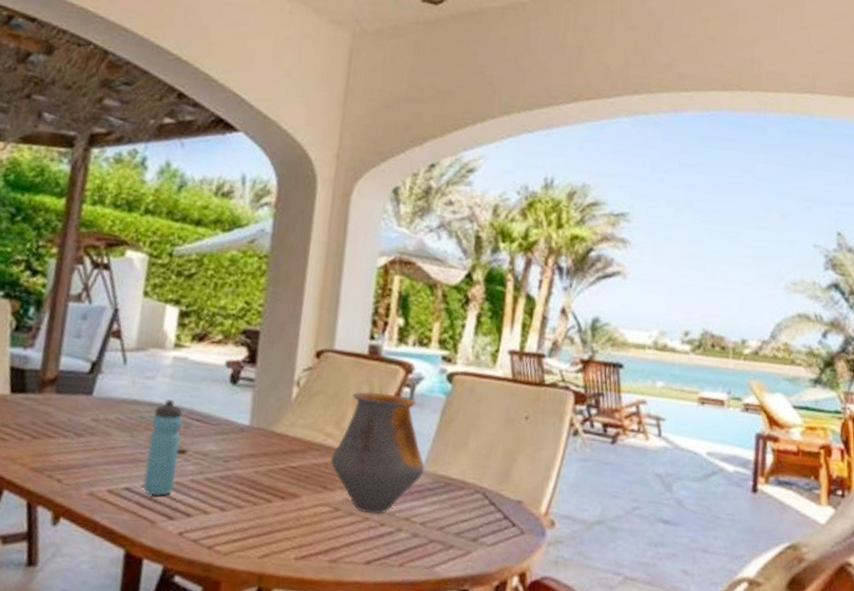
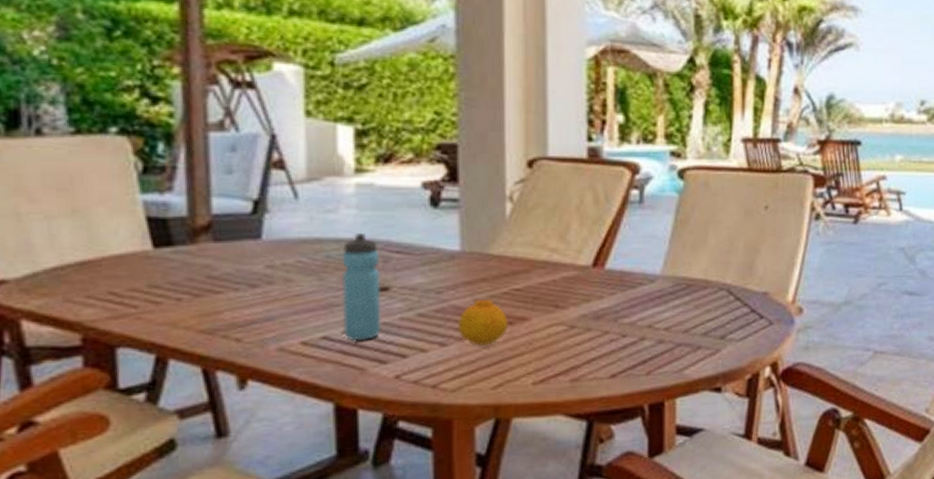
fruit: none [237,471,282,516] -> present [458,299,509,346]
vase: present [330,391,425,514] -> none [559,198,663,327]

